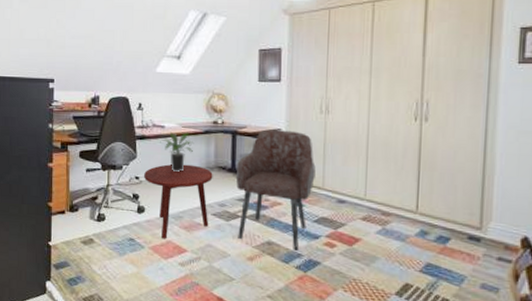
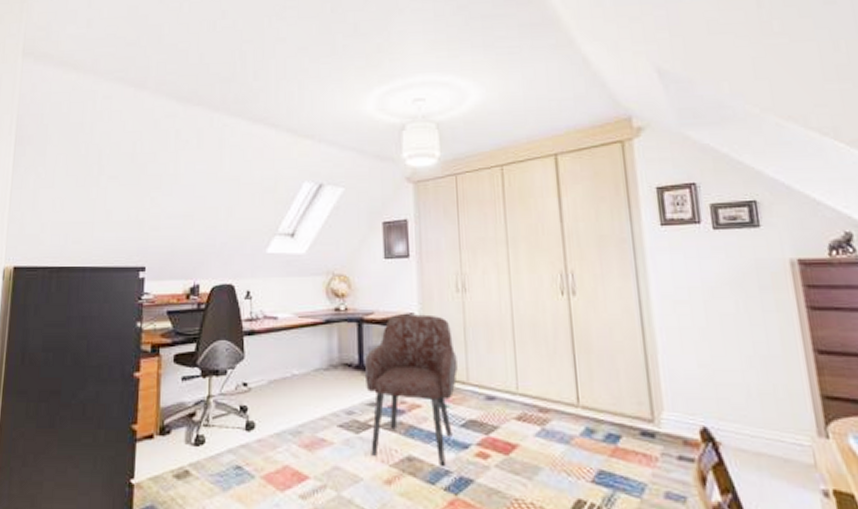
side table: present [144,164,213,239] -> none [254,363,337,464]
potted plant: present [160,132,194,173] -> none [272,323,314,375]

